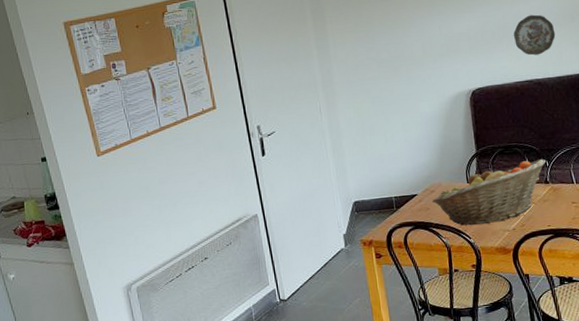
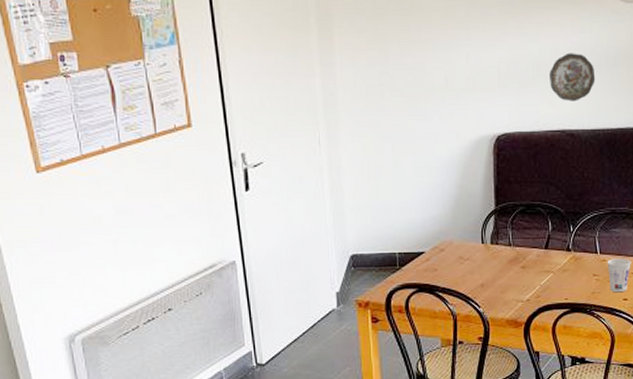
fruit basket: present [432,159,547,226] -> none [441,223,571,293]

